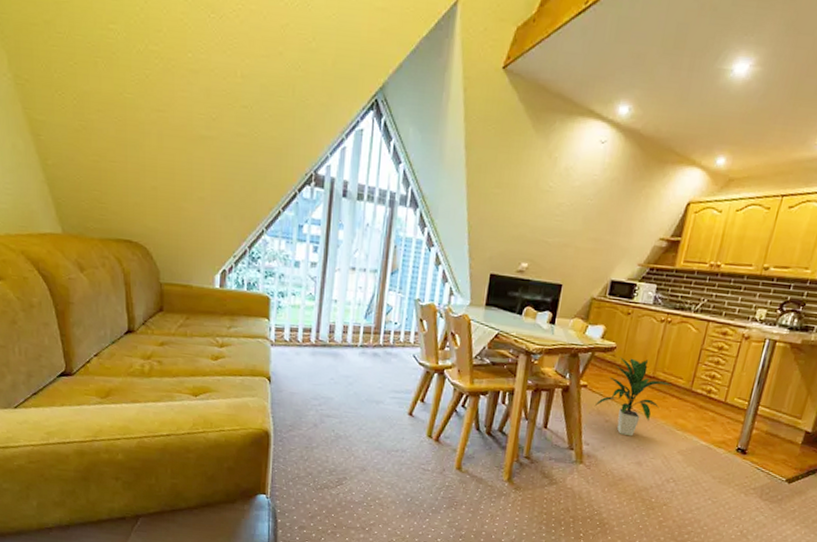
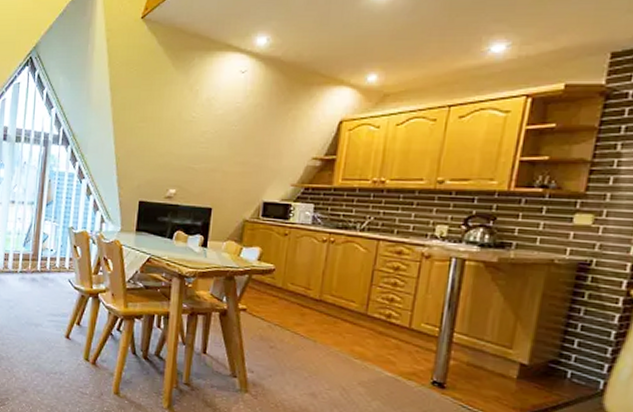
indoor plant: present [594,357,672,437] -> none [256,279,343,365]

